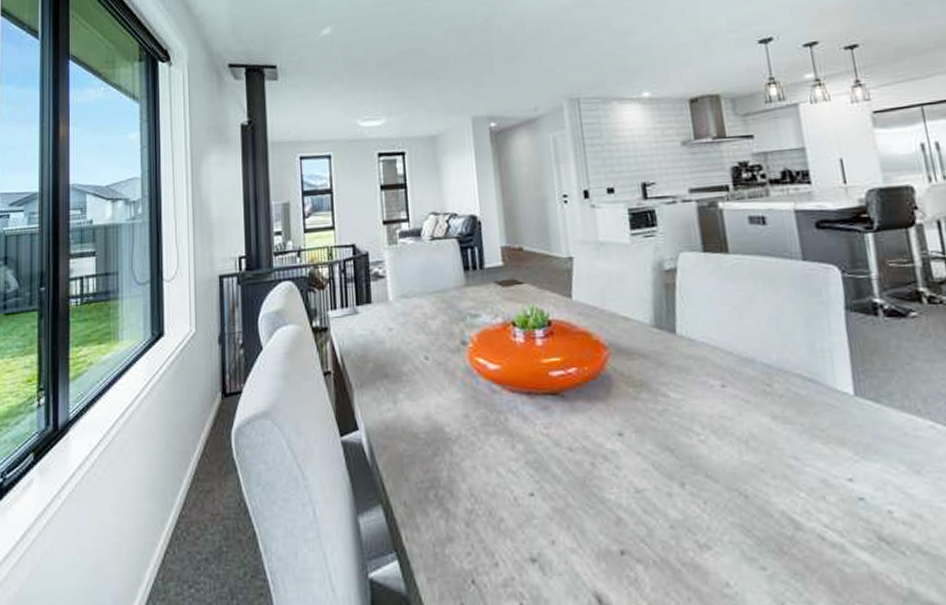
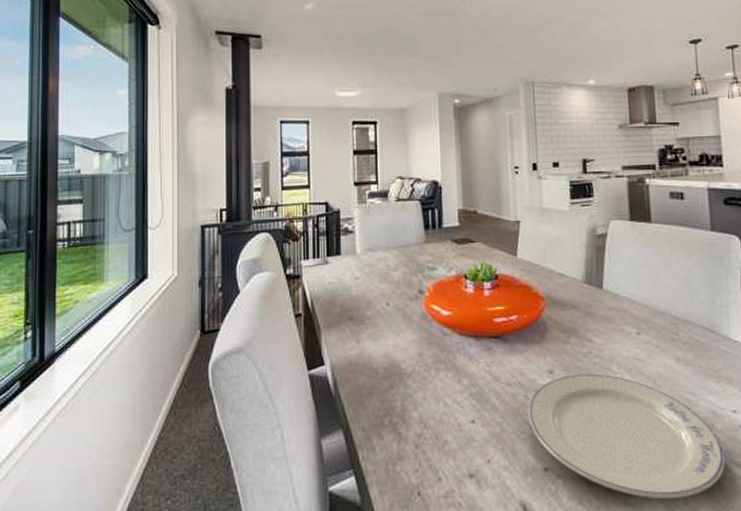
plate: none [596,435,845,589] -> present [528,373,726,498]

